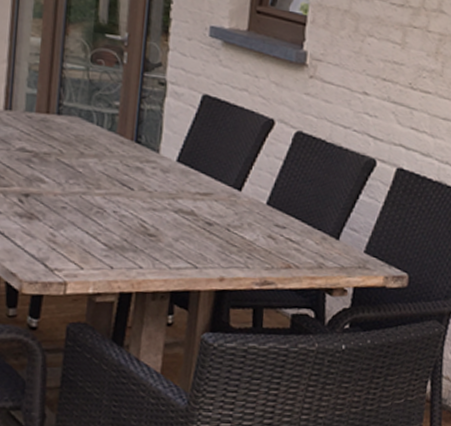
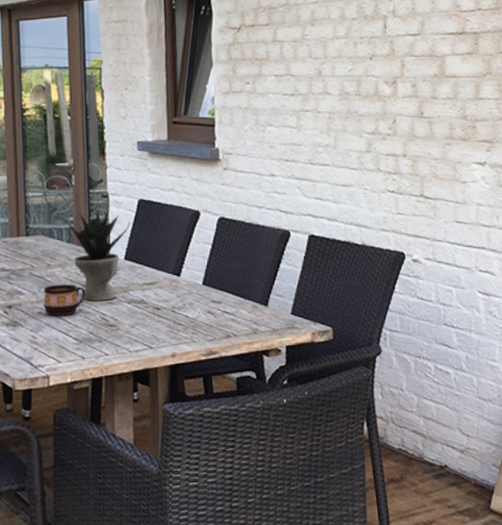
cup: none [69,177,124,216] -> present [43,284,85,316]
potted plant: none [112,91,190,206] -> present [68,204,131,301]

